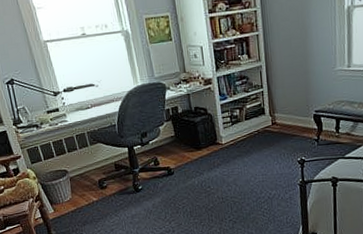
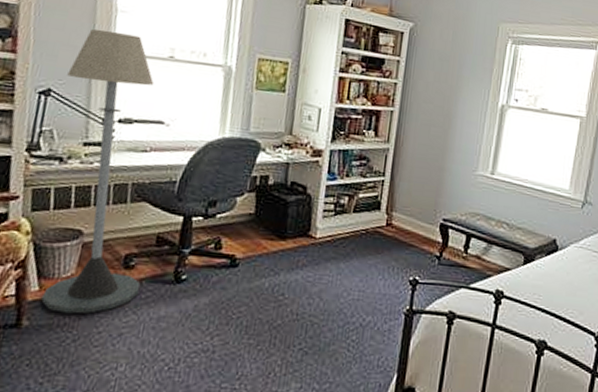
floor lamp: none [19,24,115,223] -> present [41,29,155,314]

